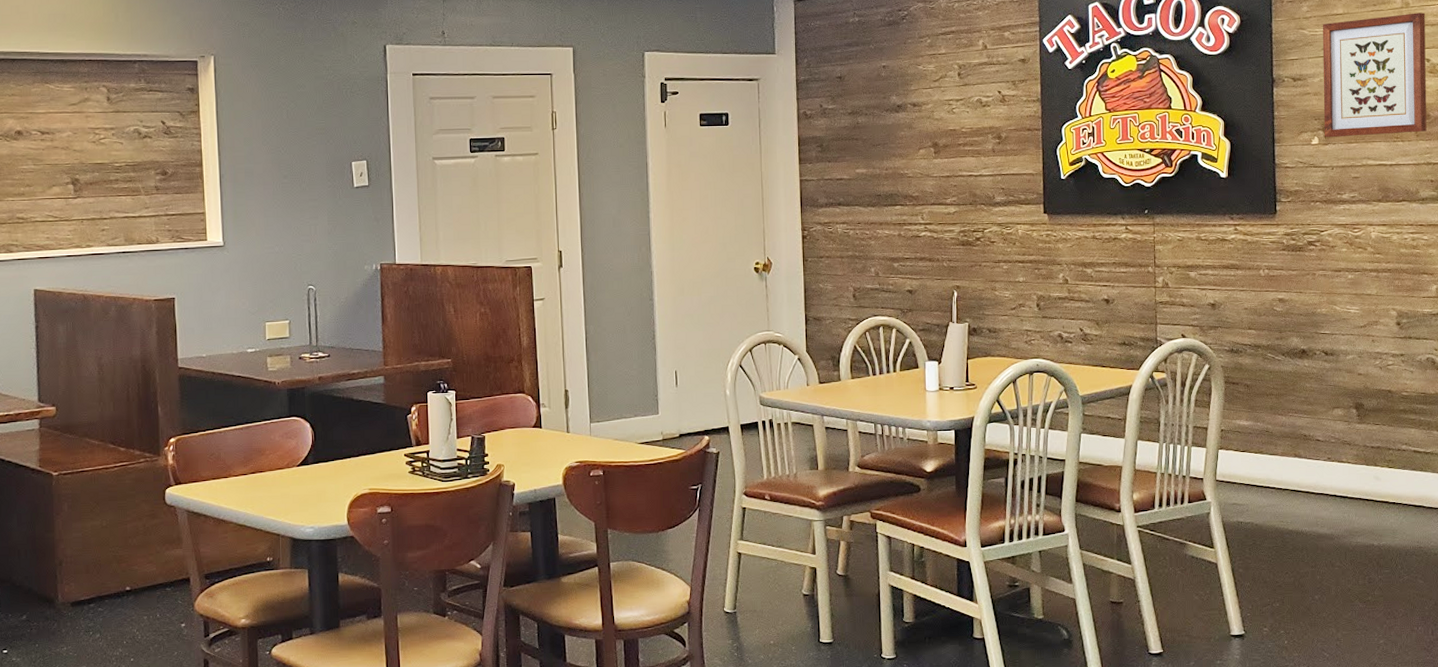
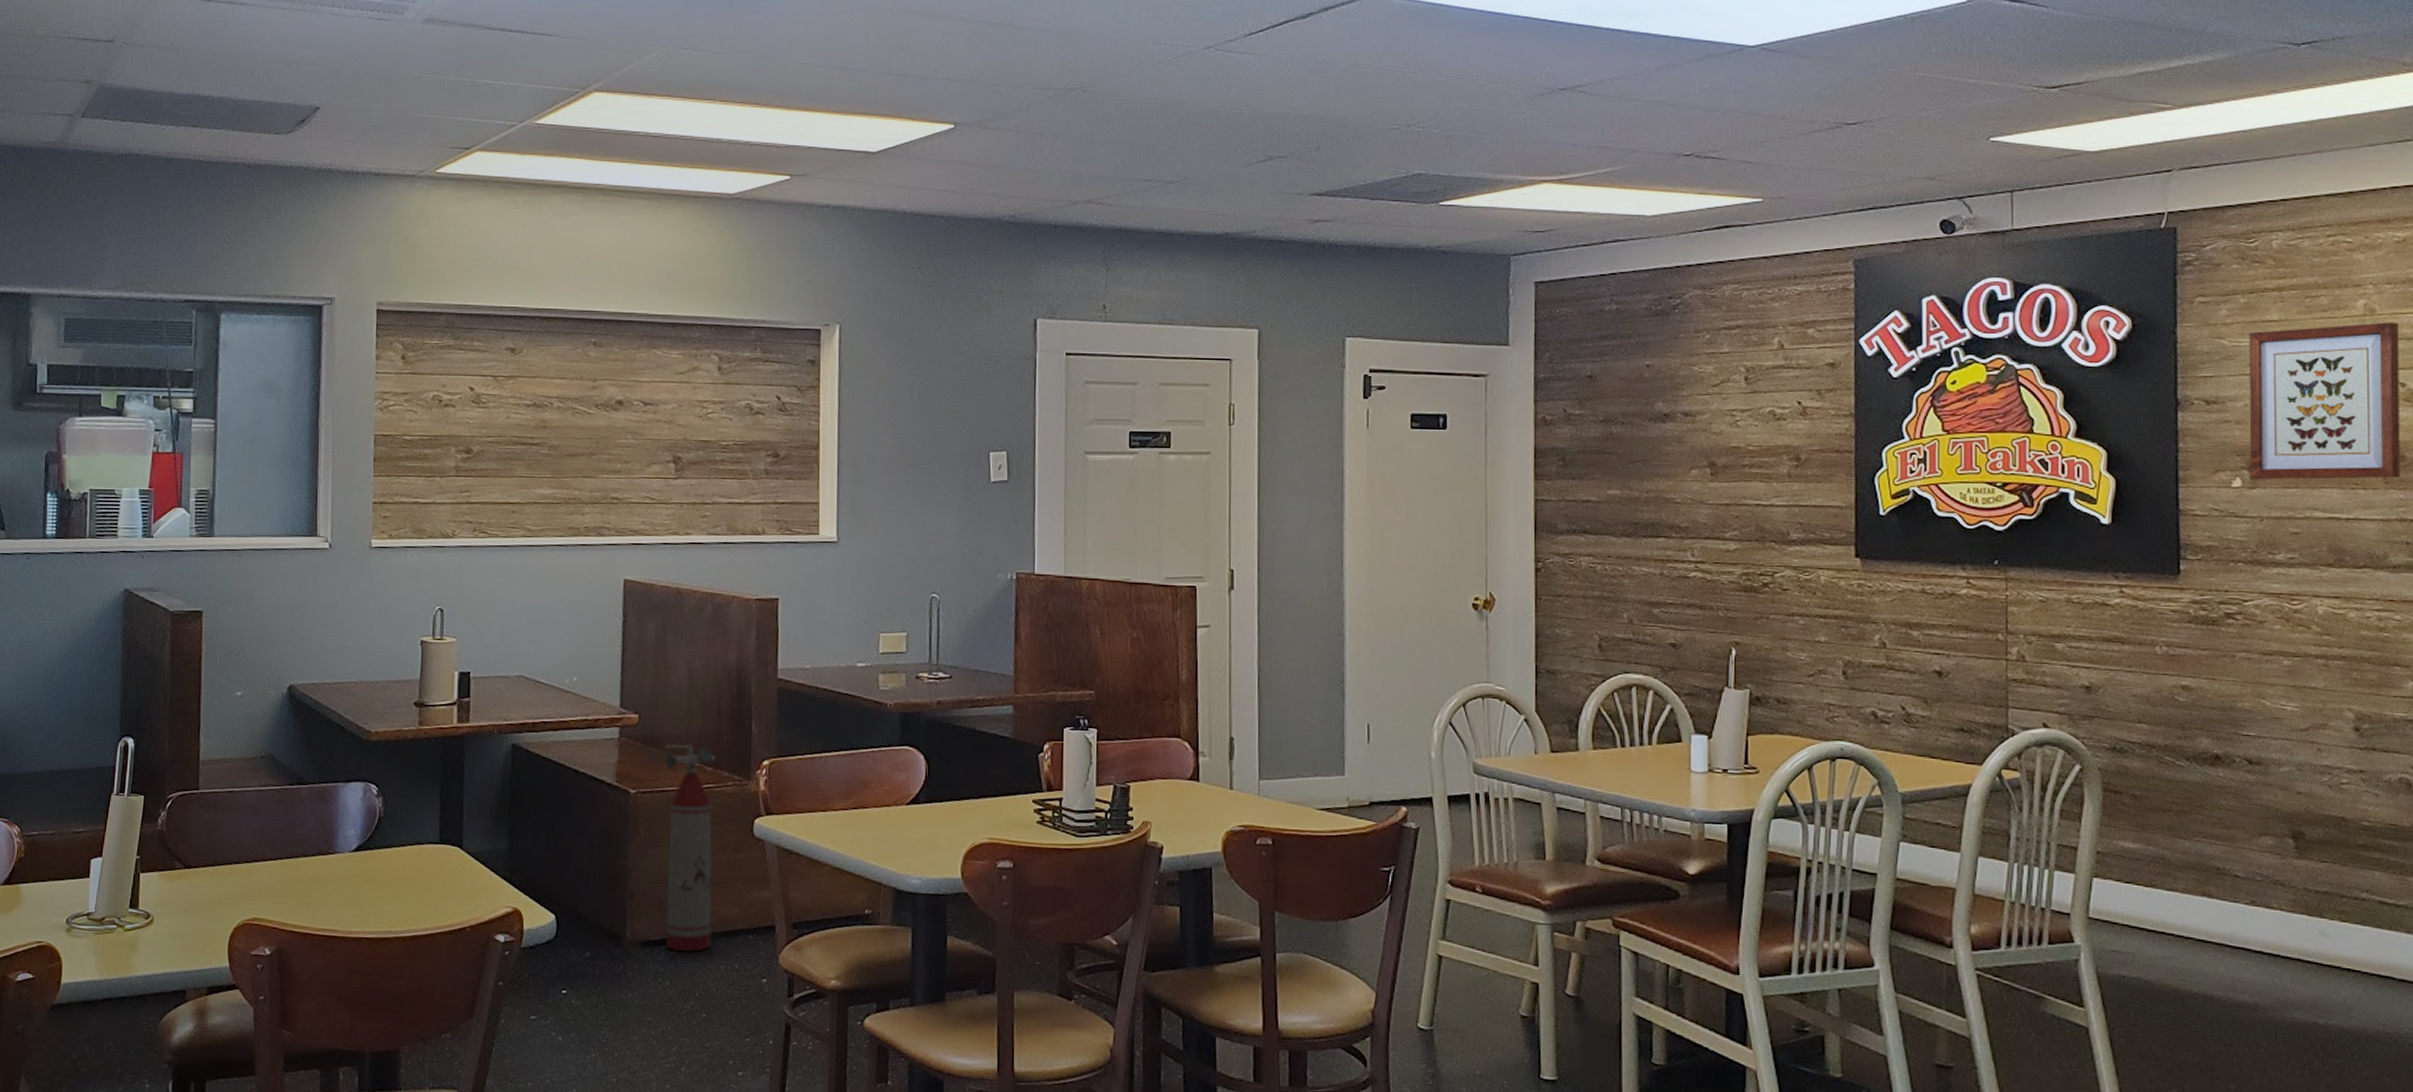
fire extinguisher: none [81,429,135,608] -> present [664,743,715,952]

